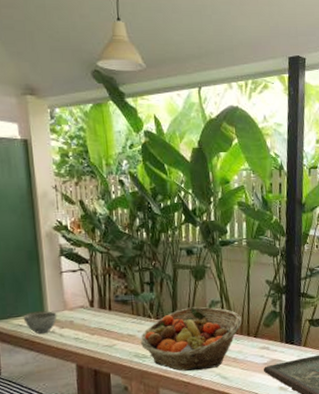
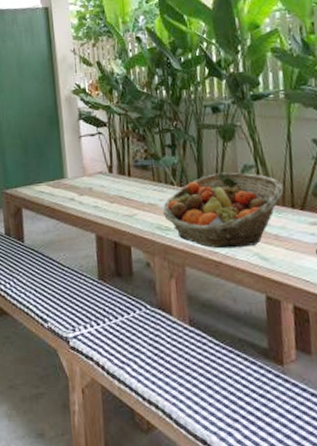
bowl: present [23,311,57,334] -> none [44,177,77,201]

